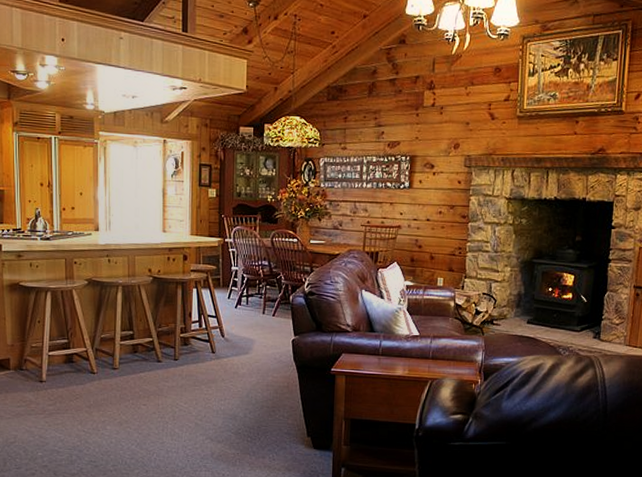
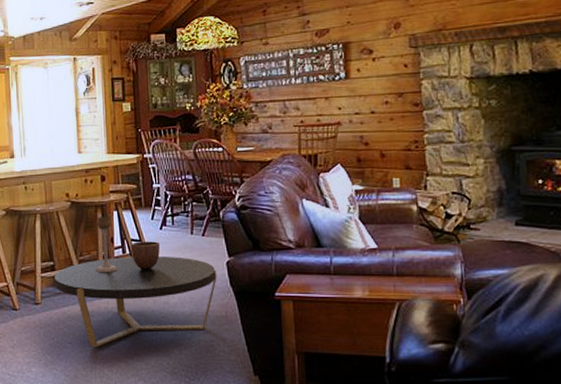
coffee table: none [133,330,283,410] -> present [54,256,217,348]
candle holder: none [173,293,193,344] -> present [96,216,117,273]
decorative bowl: none [206,317,233,343] -> present [130,241,160,270]

